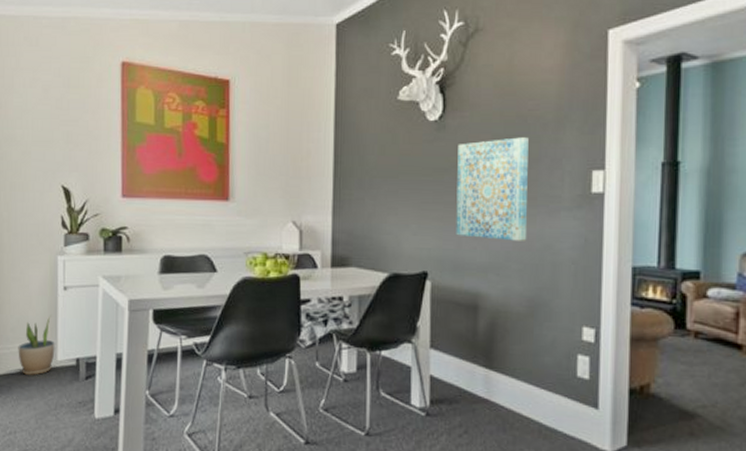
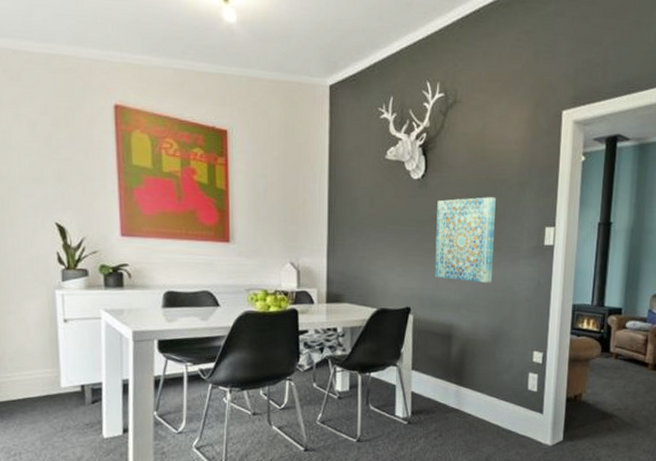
potted plant: present [18,316,55,375] -> none [17,346,58,401]

